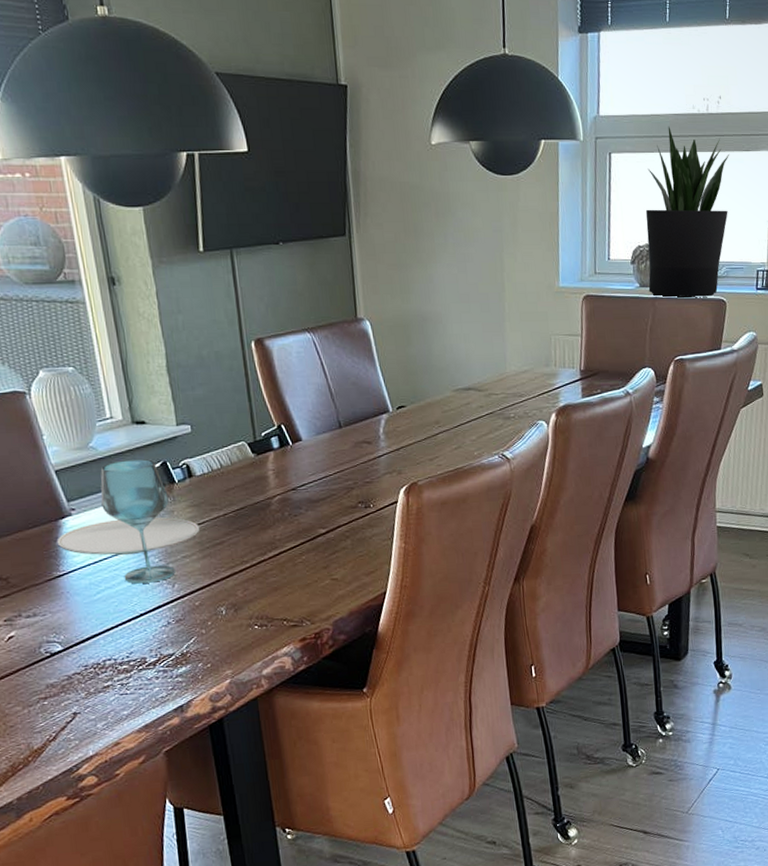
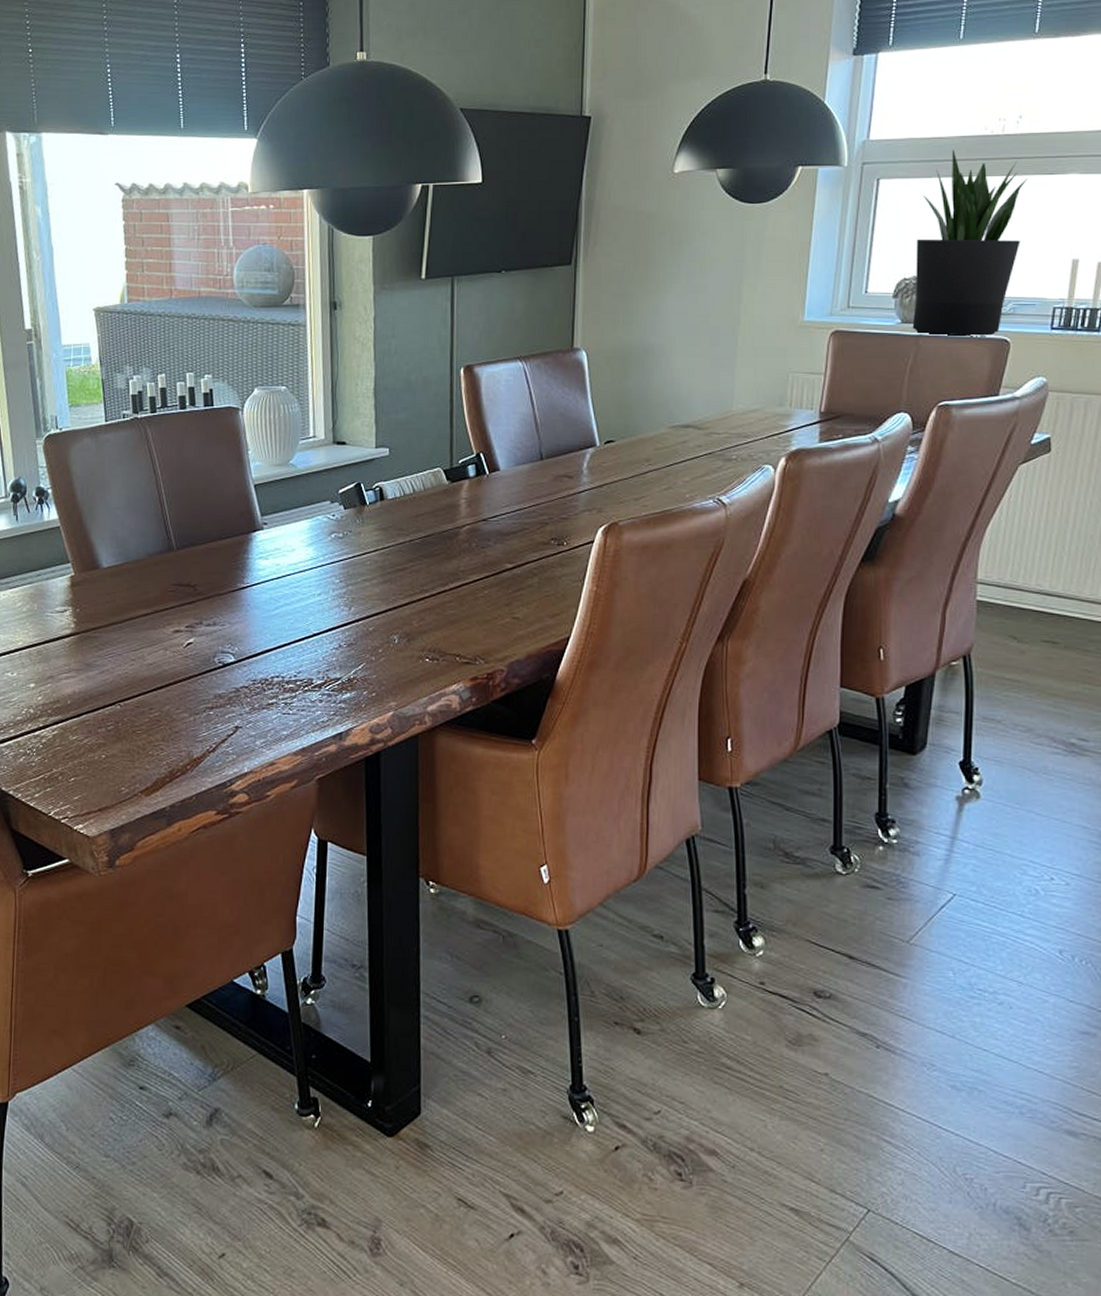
plate: present [56,516,200,556] -> none [245,537,384,573]
wine glass: present [100,459,176,584] -> none [292,479,358,603]

